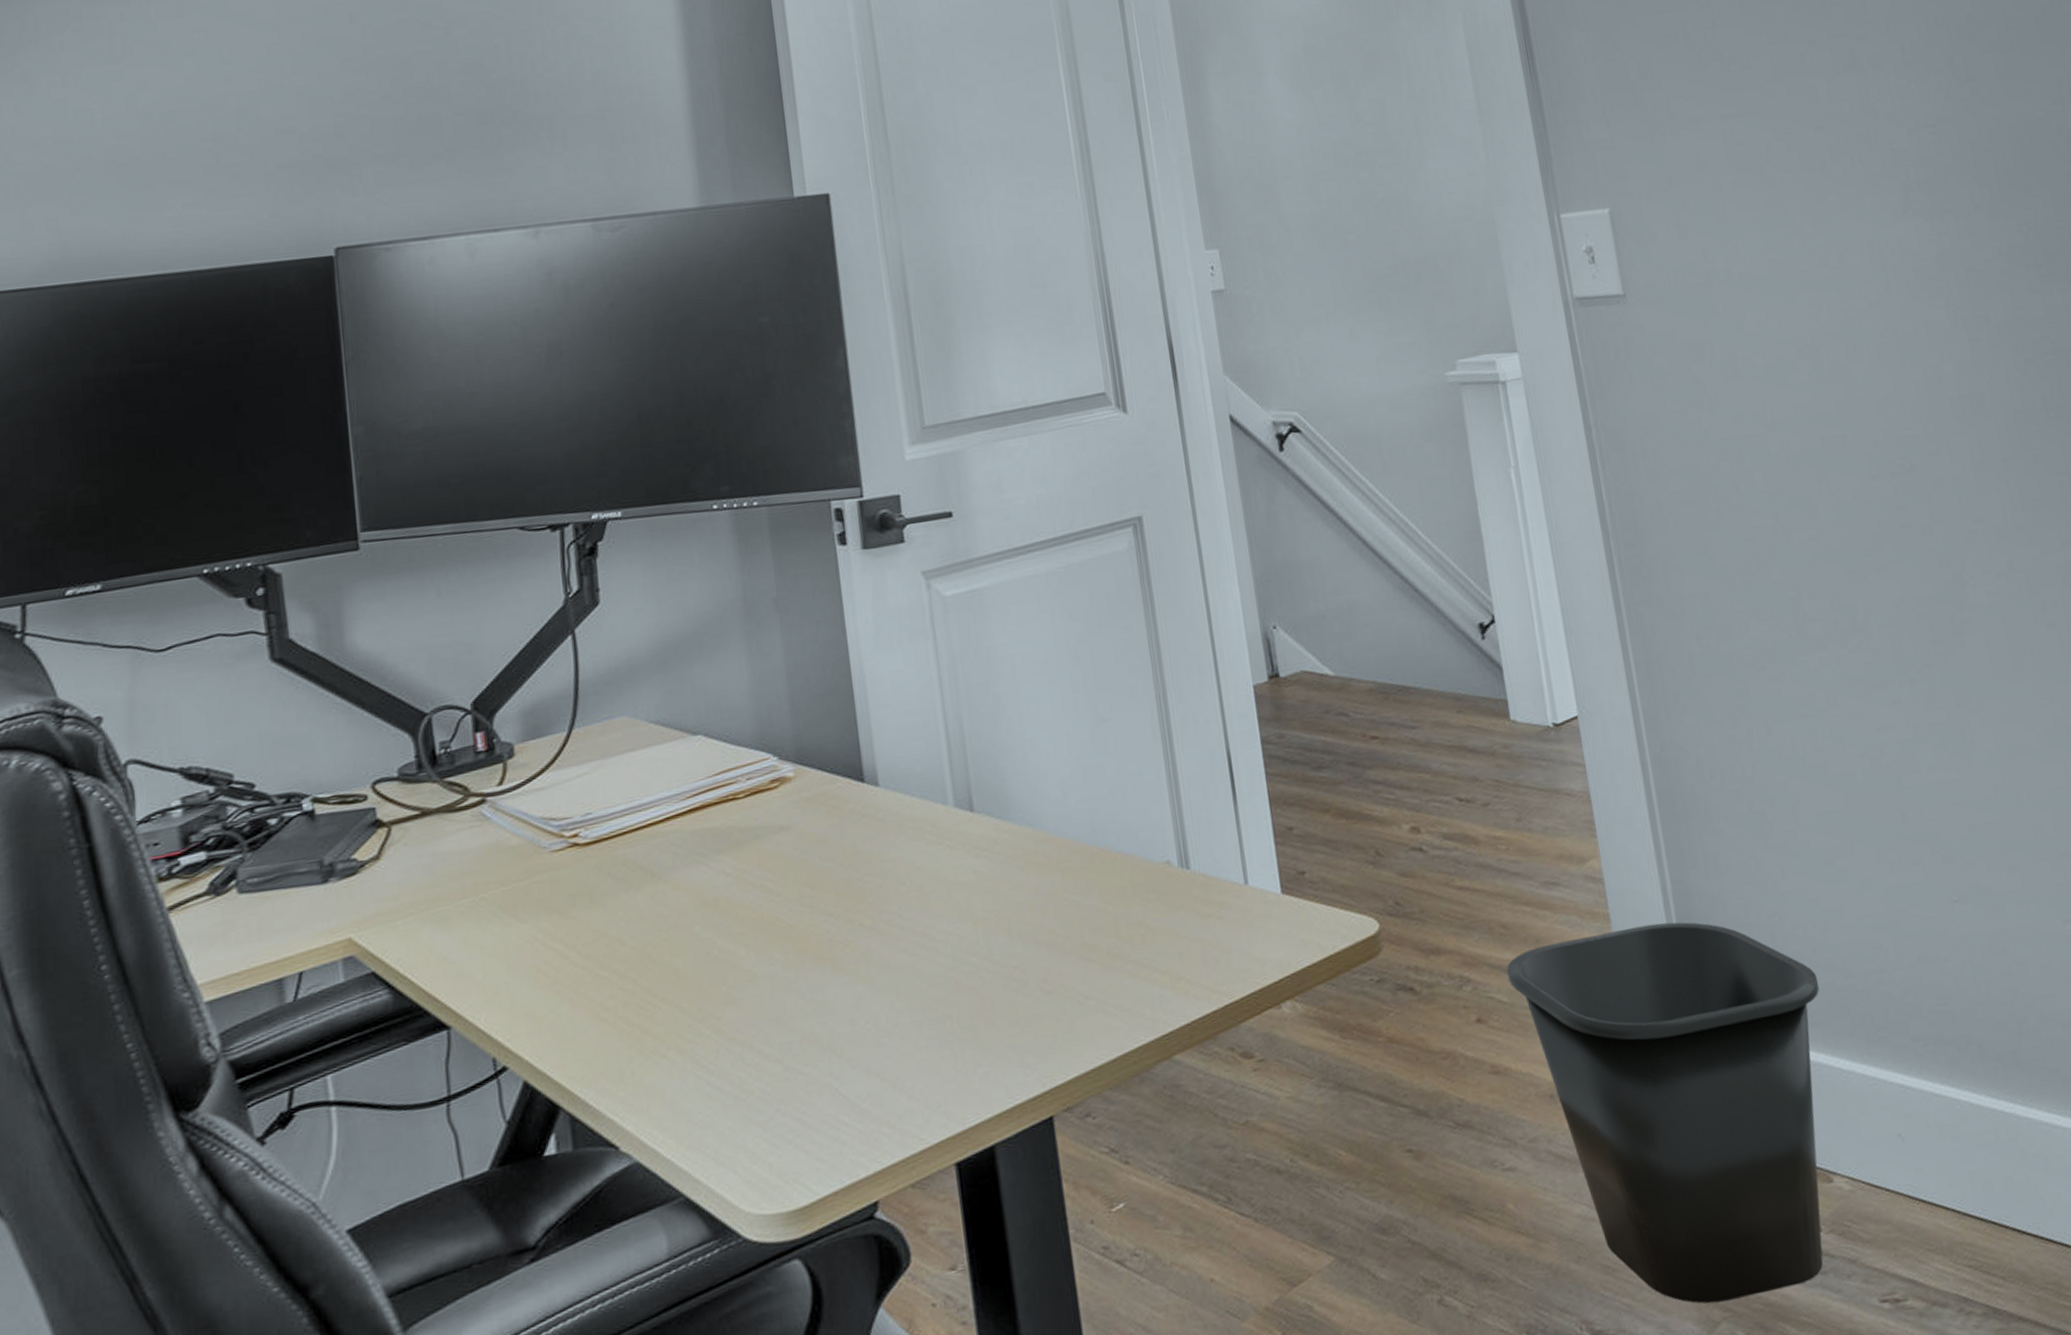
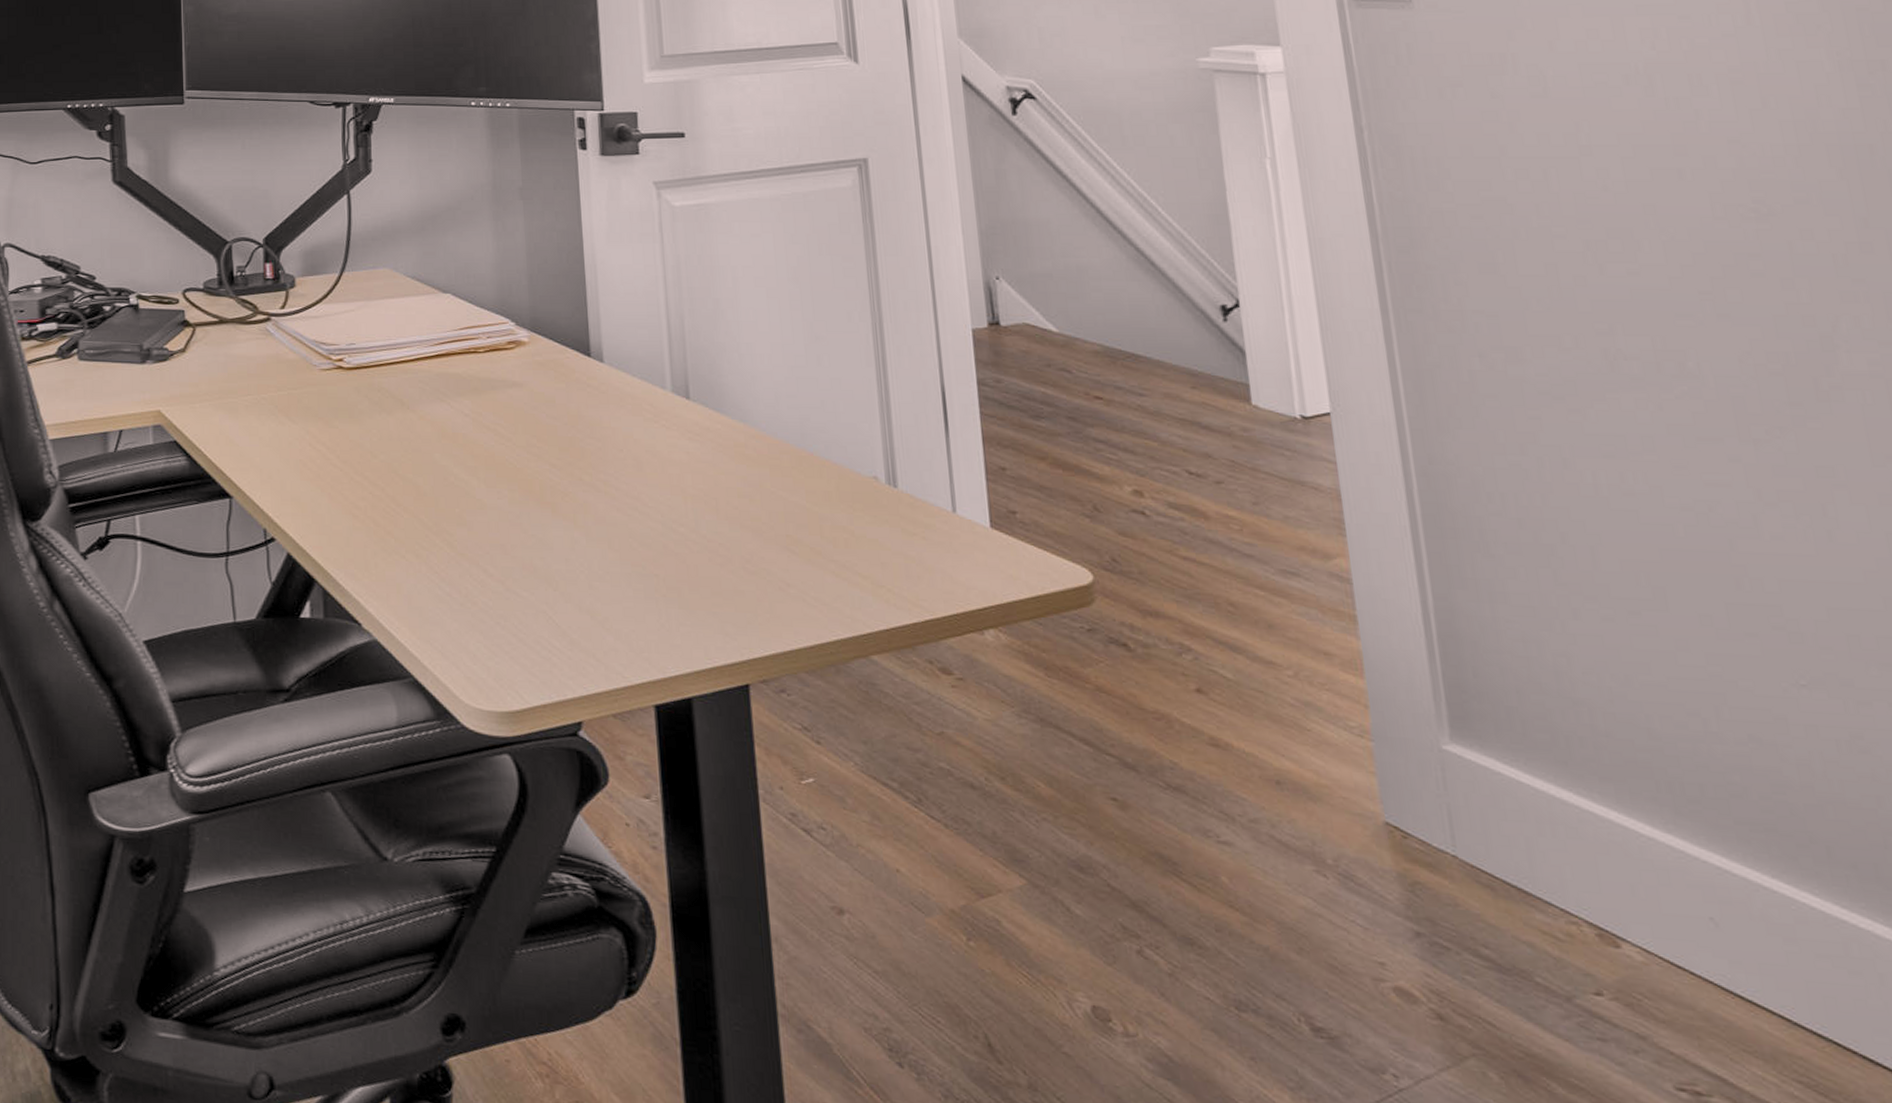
waste bin: present [1506,922,1824,1304] -> none [1232,632,1616,1045]

